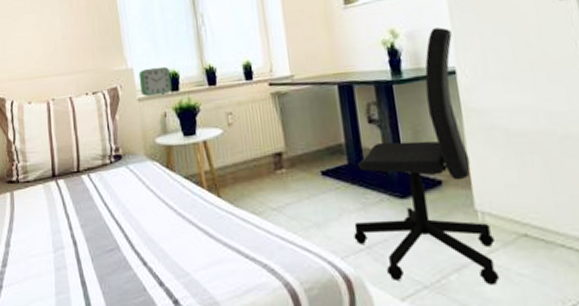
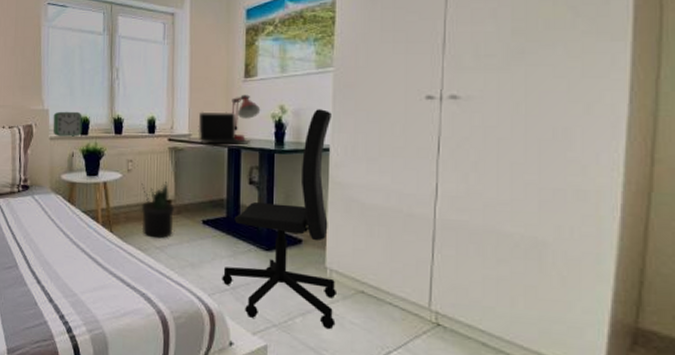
planter: none [246,132,288,198] -> present [141,182,175,239]
laptop: none [299,45,363,83] -> present [198,111,250,145]
desk lamp: none [333,22,369,75] -> present [231,94,261,141]

